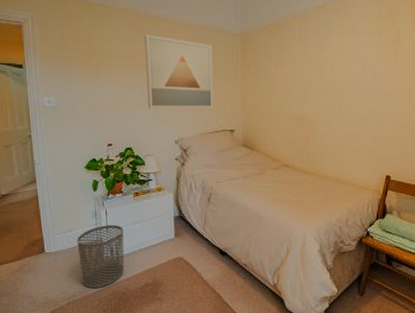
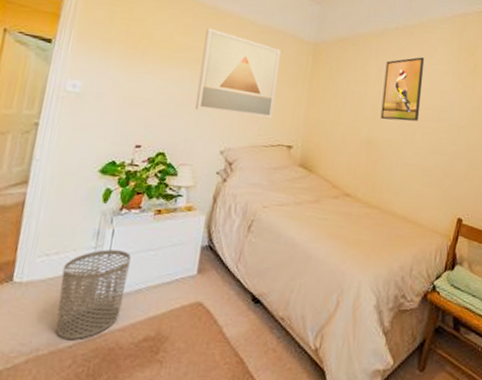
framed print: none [309,32,347,97] -> present [380,57,425,121]

